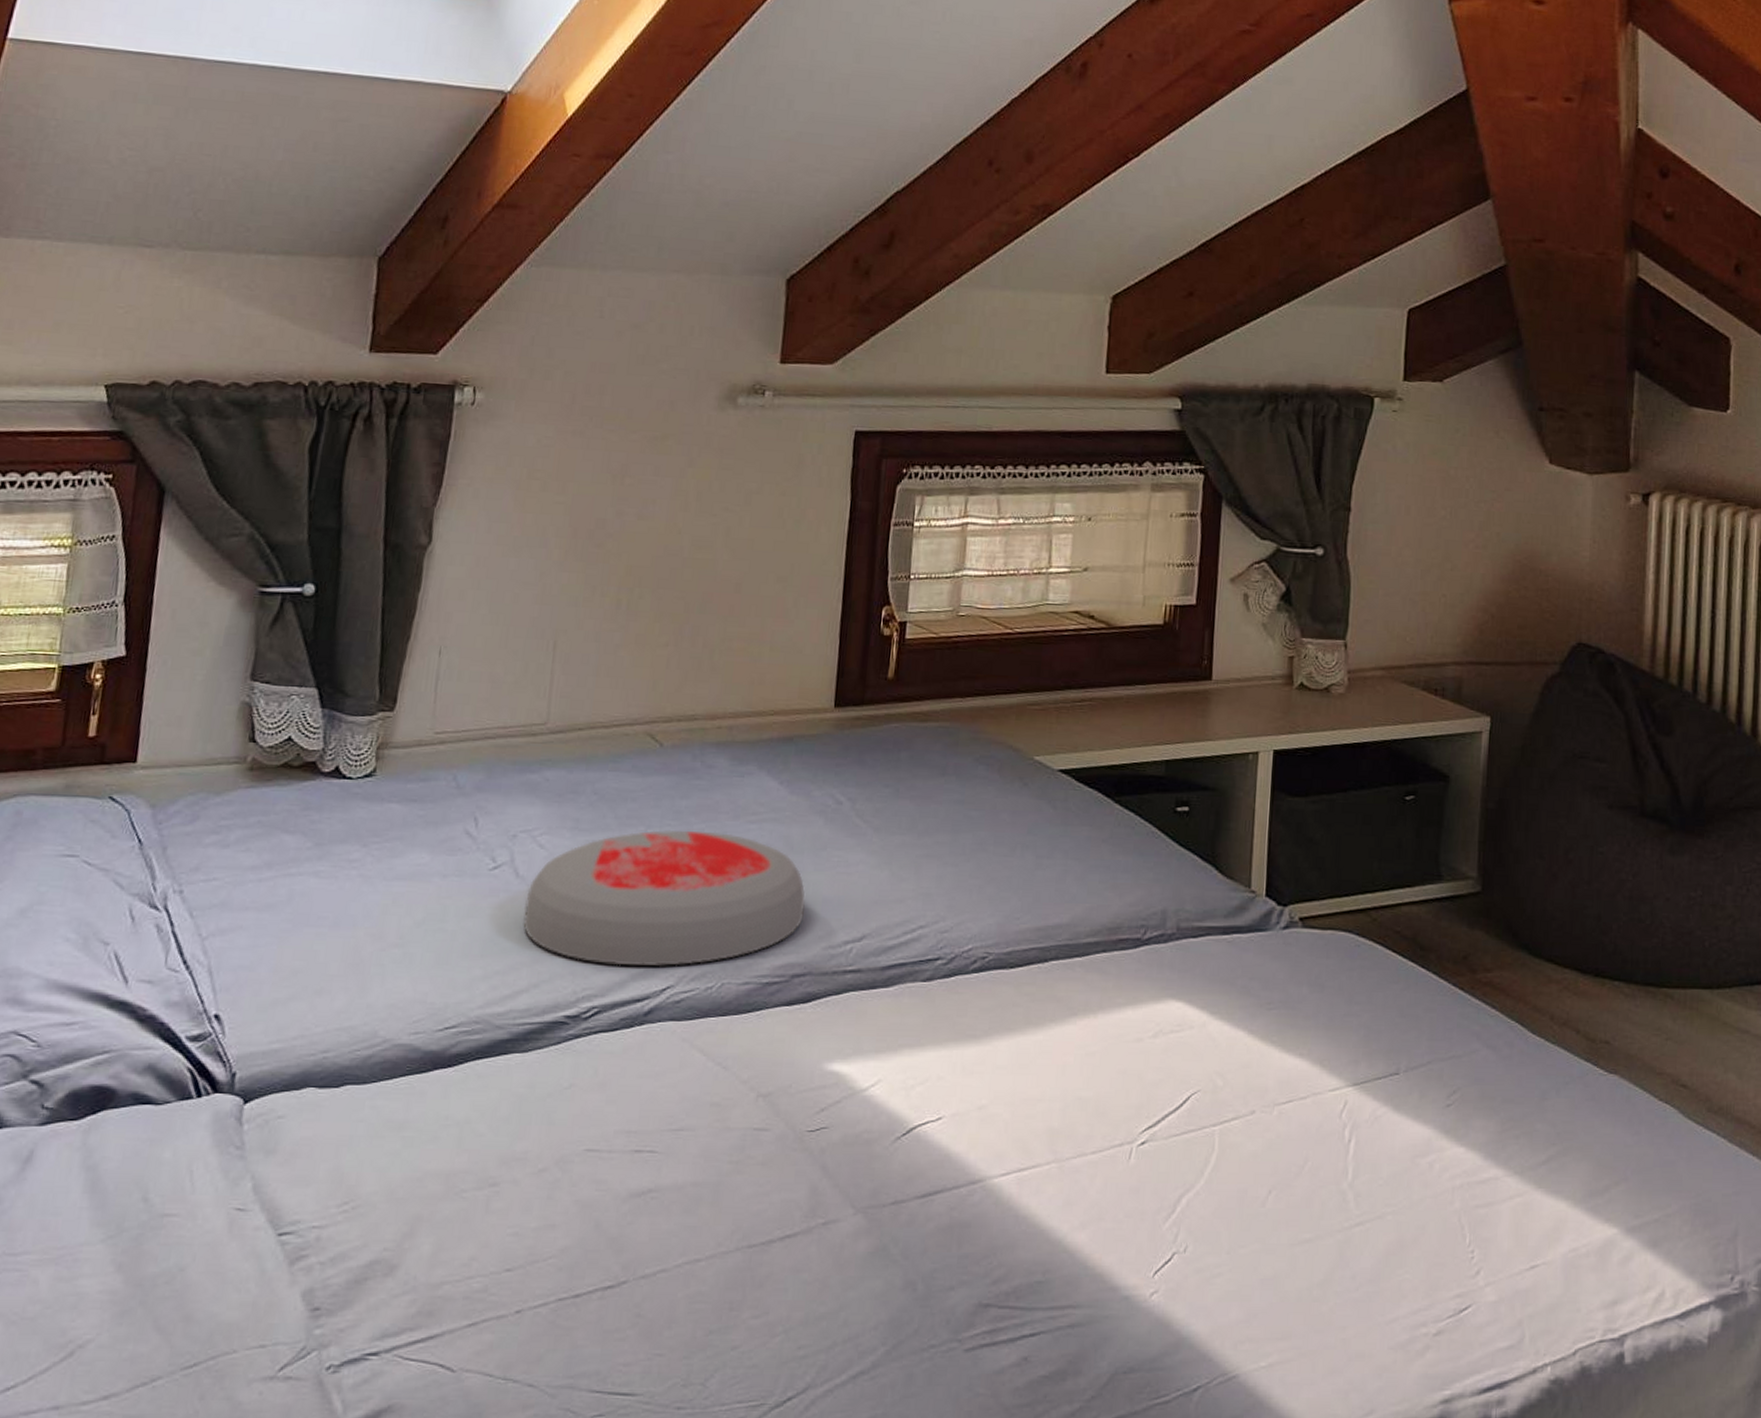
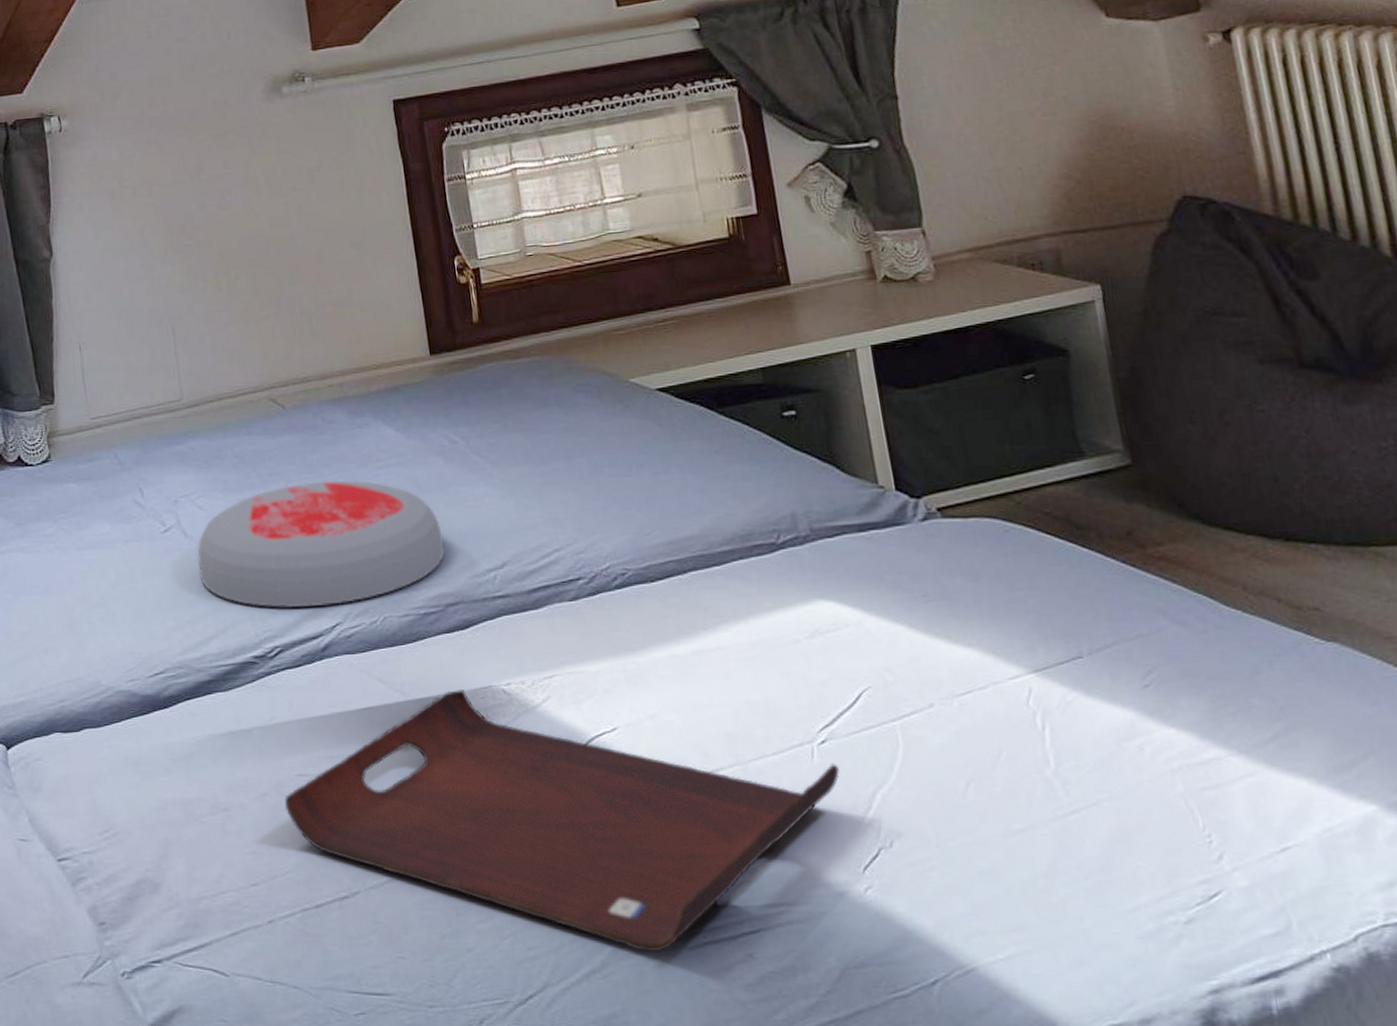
serving tray: none [564,1066,1152,1354] -> present [285,688,840,953]

